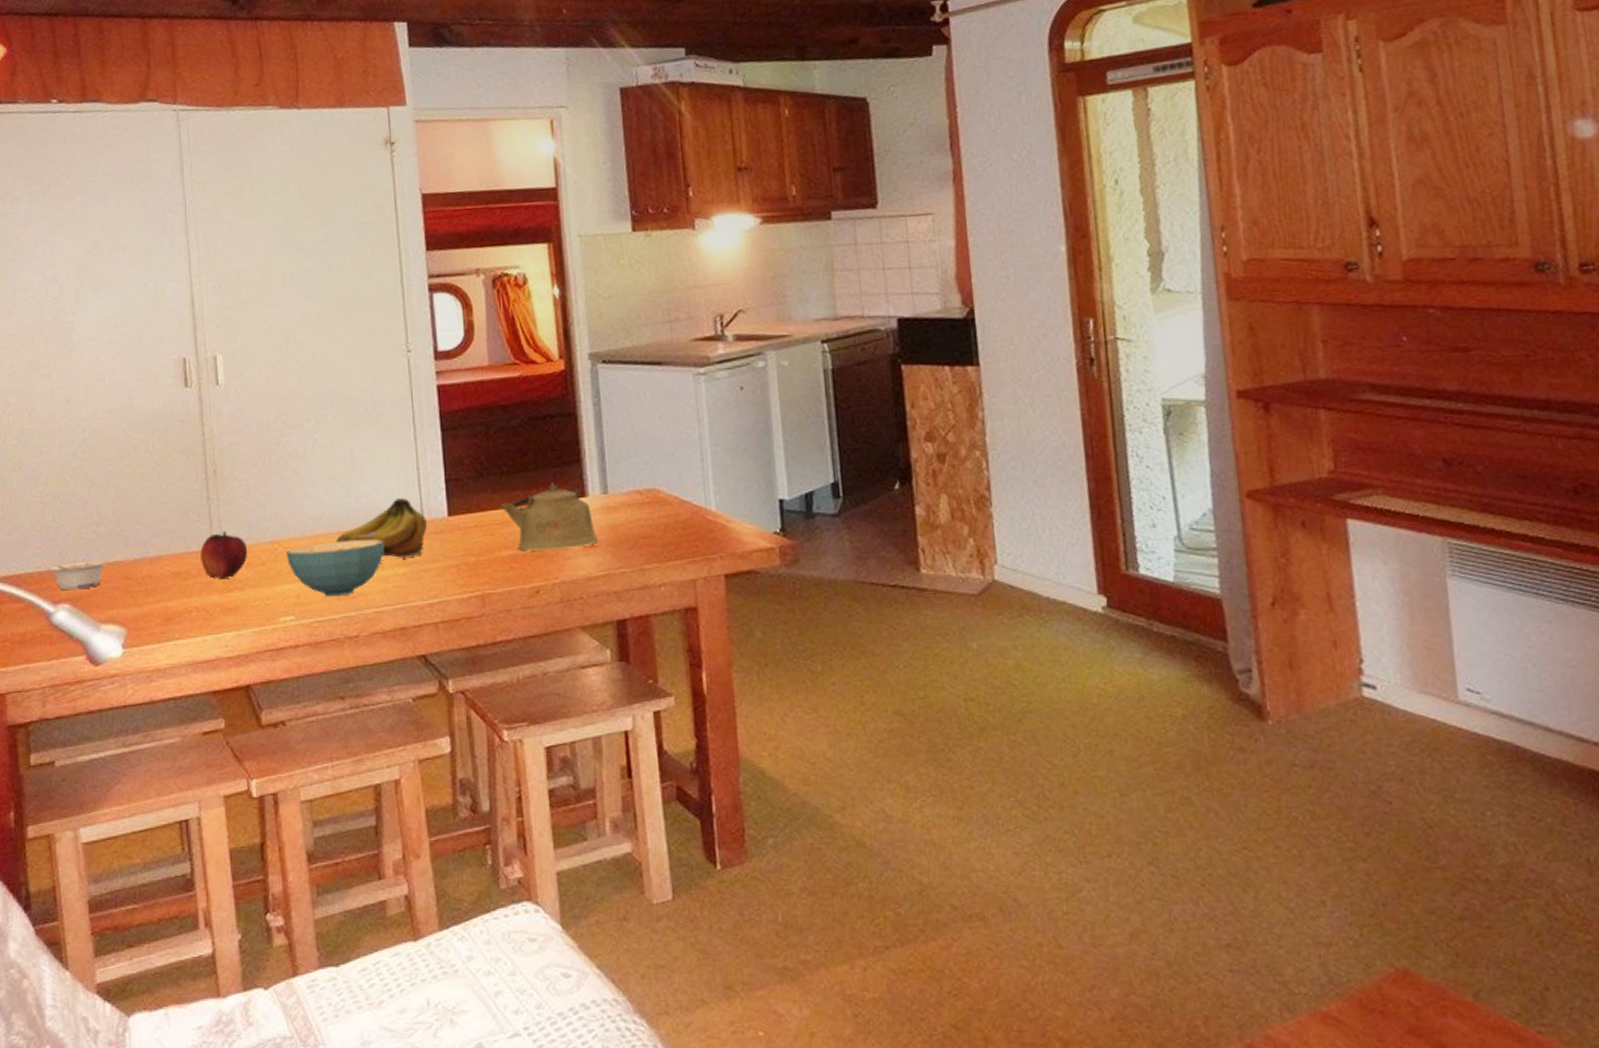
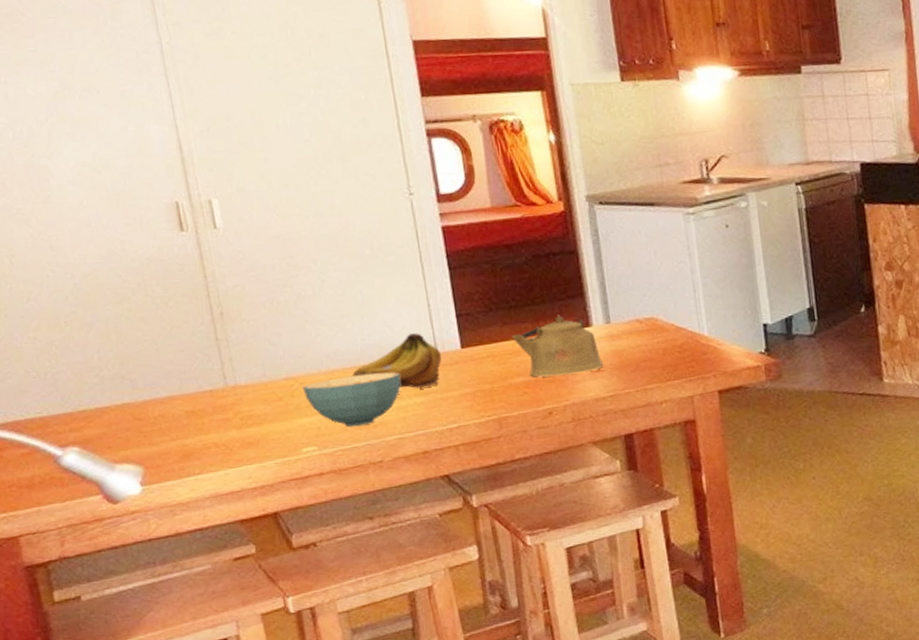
legume: present [48,560,107,591] -> none [50,403,115,434]
fruit: present [200,531,248,580] -> none [214,370,264,416]

